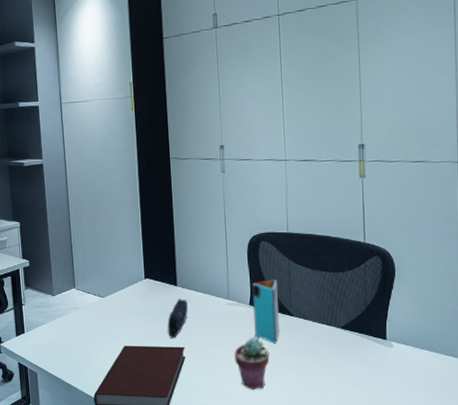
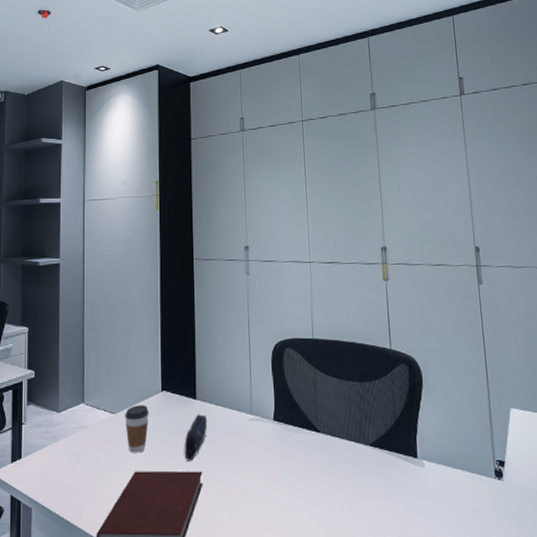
coffee cup: none [112,290,135,331] -> present [125,405,149,453]
potted succulent: present [234,338,270,390] -> none [256,459,295,523]
smartphone: present [252,280,280,344] -> none [277,391,305,465]

